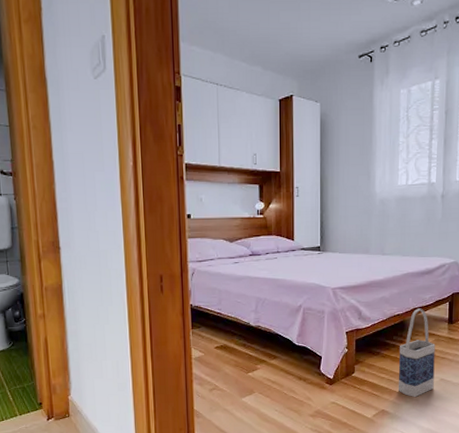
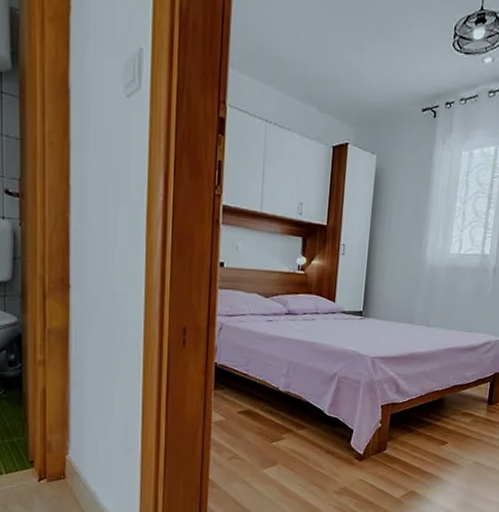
bag: present [398,308,435,398] -> none [429,386,472,480]

